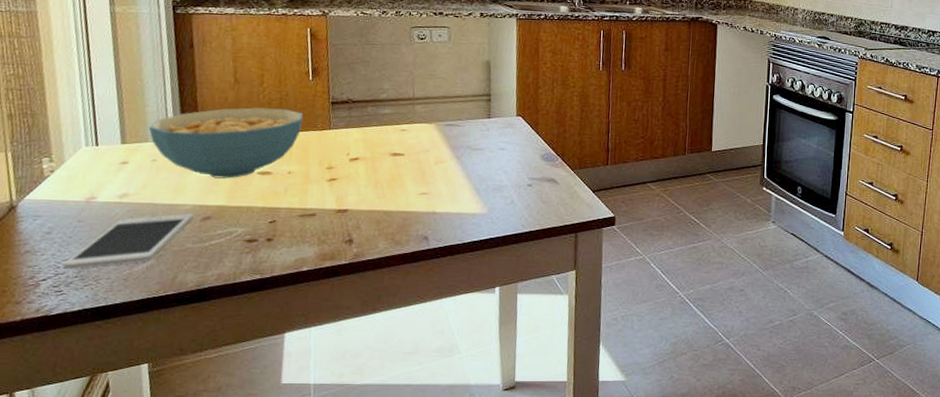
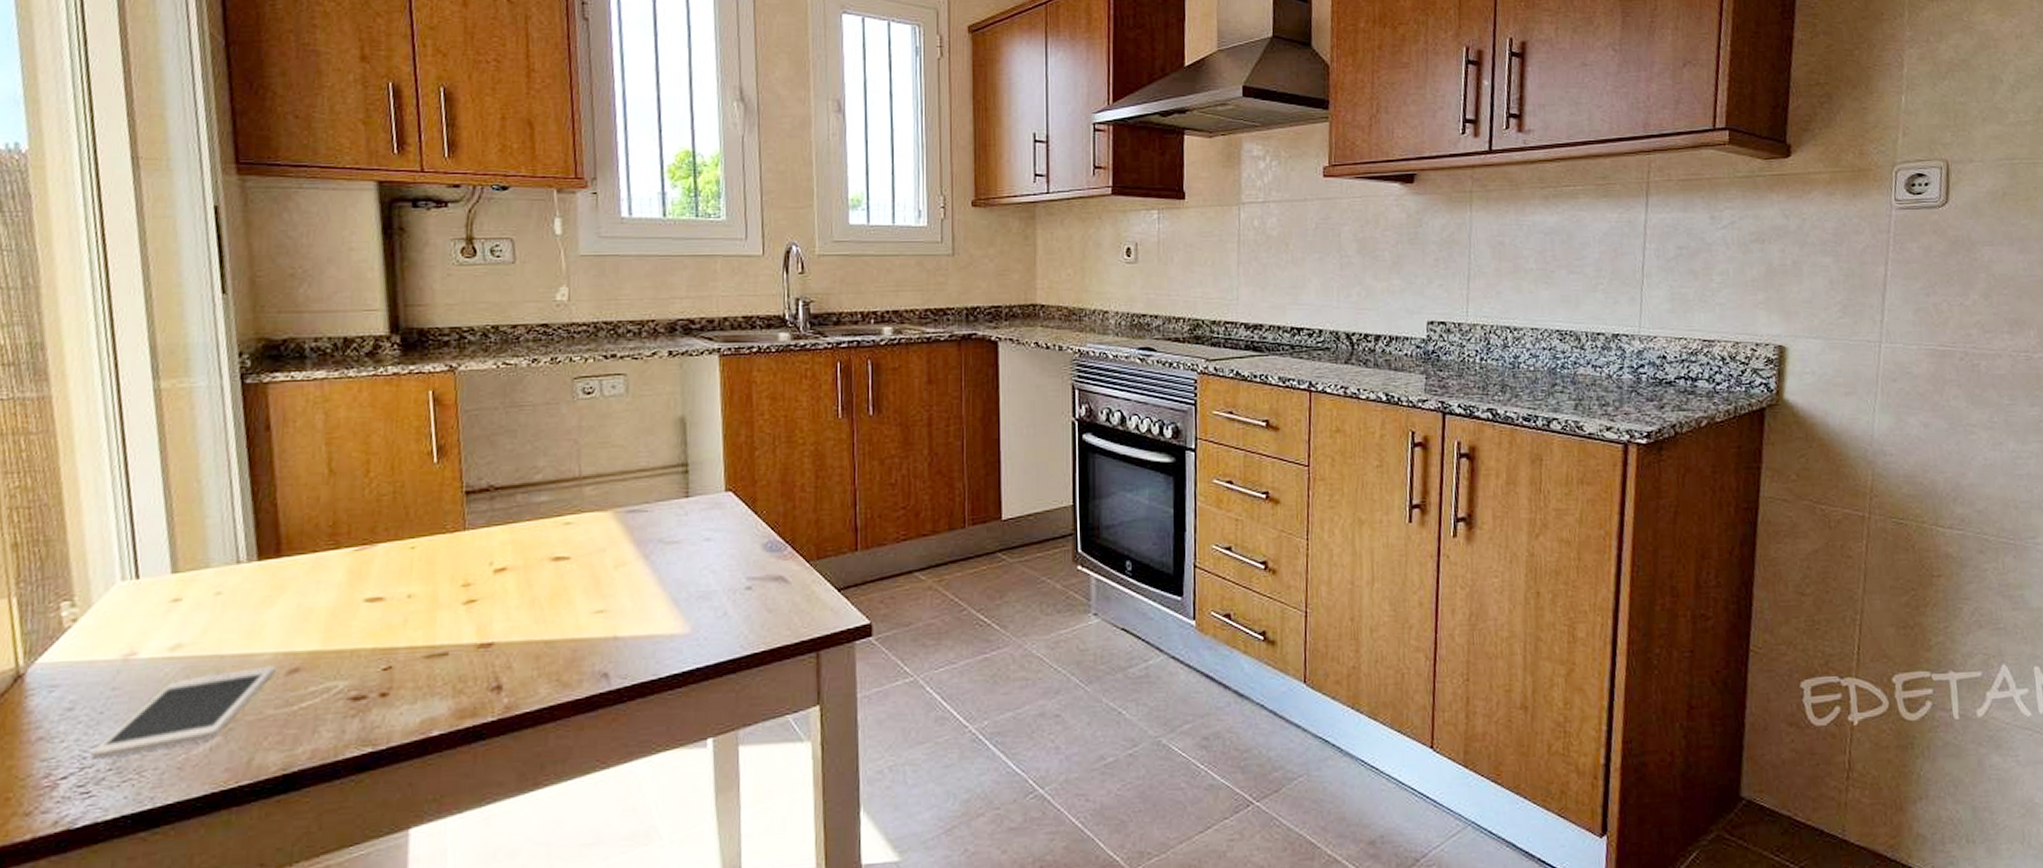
cereal bowl: present [148,107,304,179] -> none [209,506,427,612]

